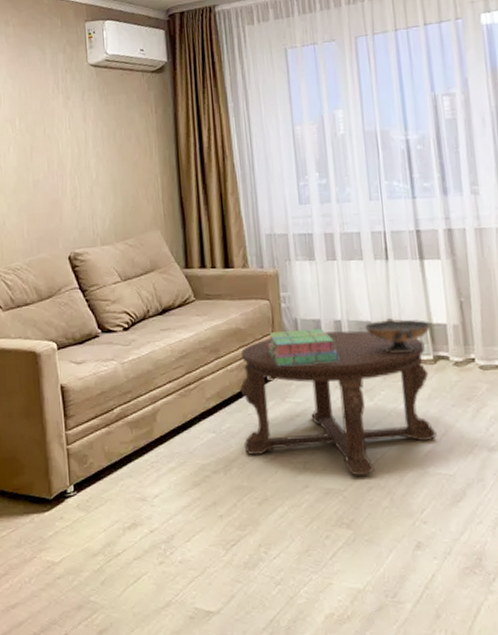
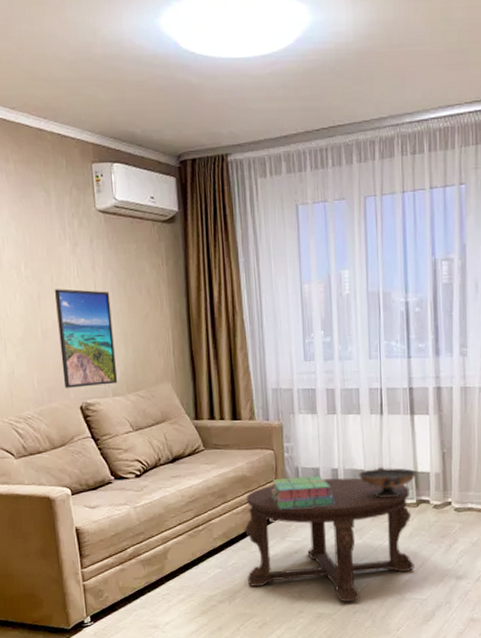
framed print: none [46,140,107,238] -> present [54,289,118,388]

